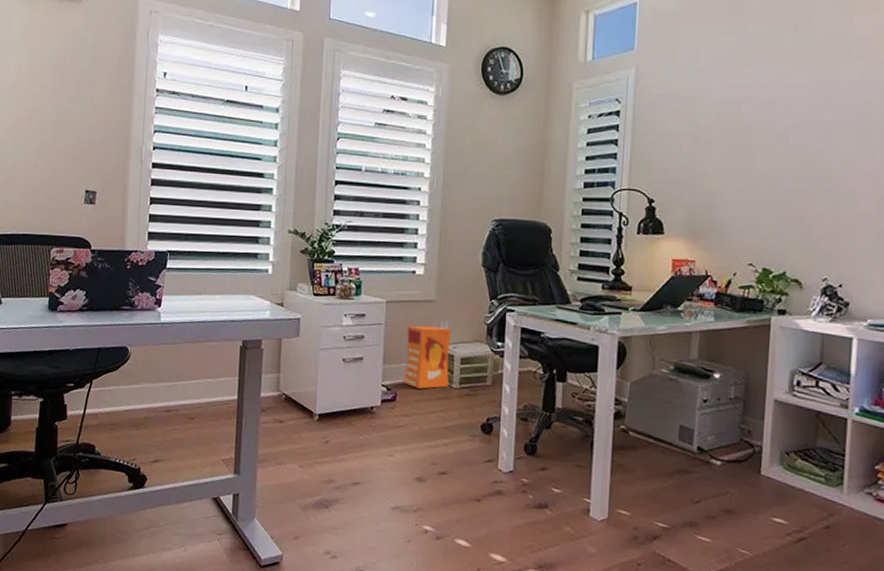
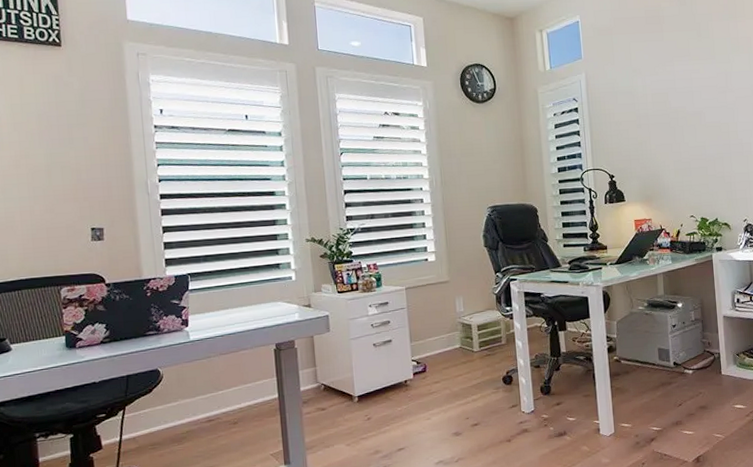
carton: present [404,325,452,389] -> none [427,302,470,358]

